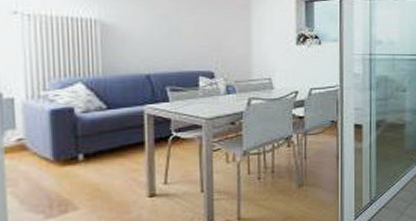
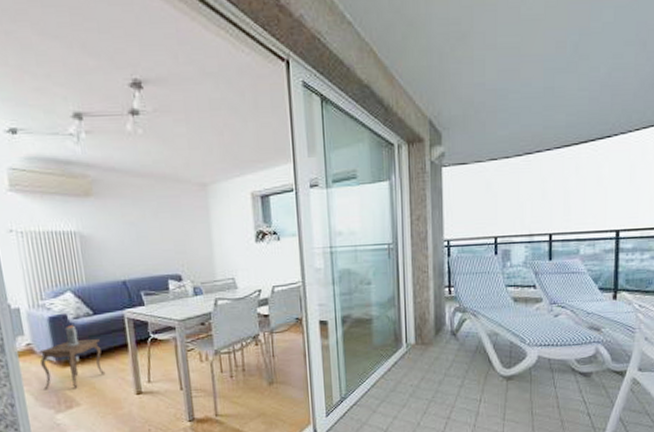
side table: none [31,118,114,193] -> present [38,324,106,391]

